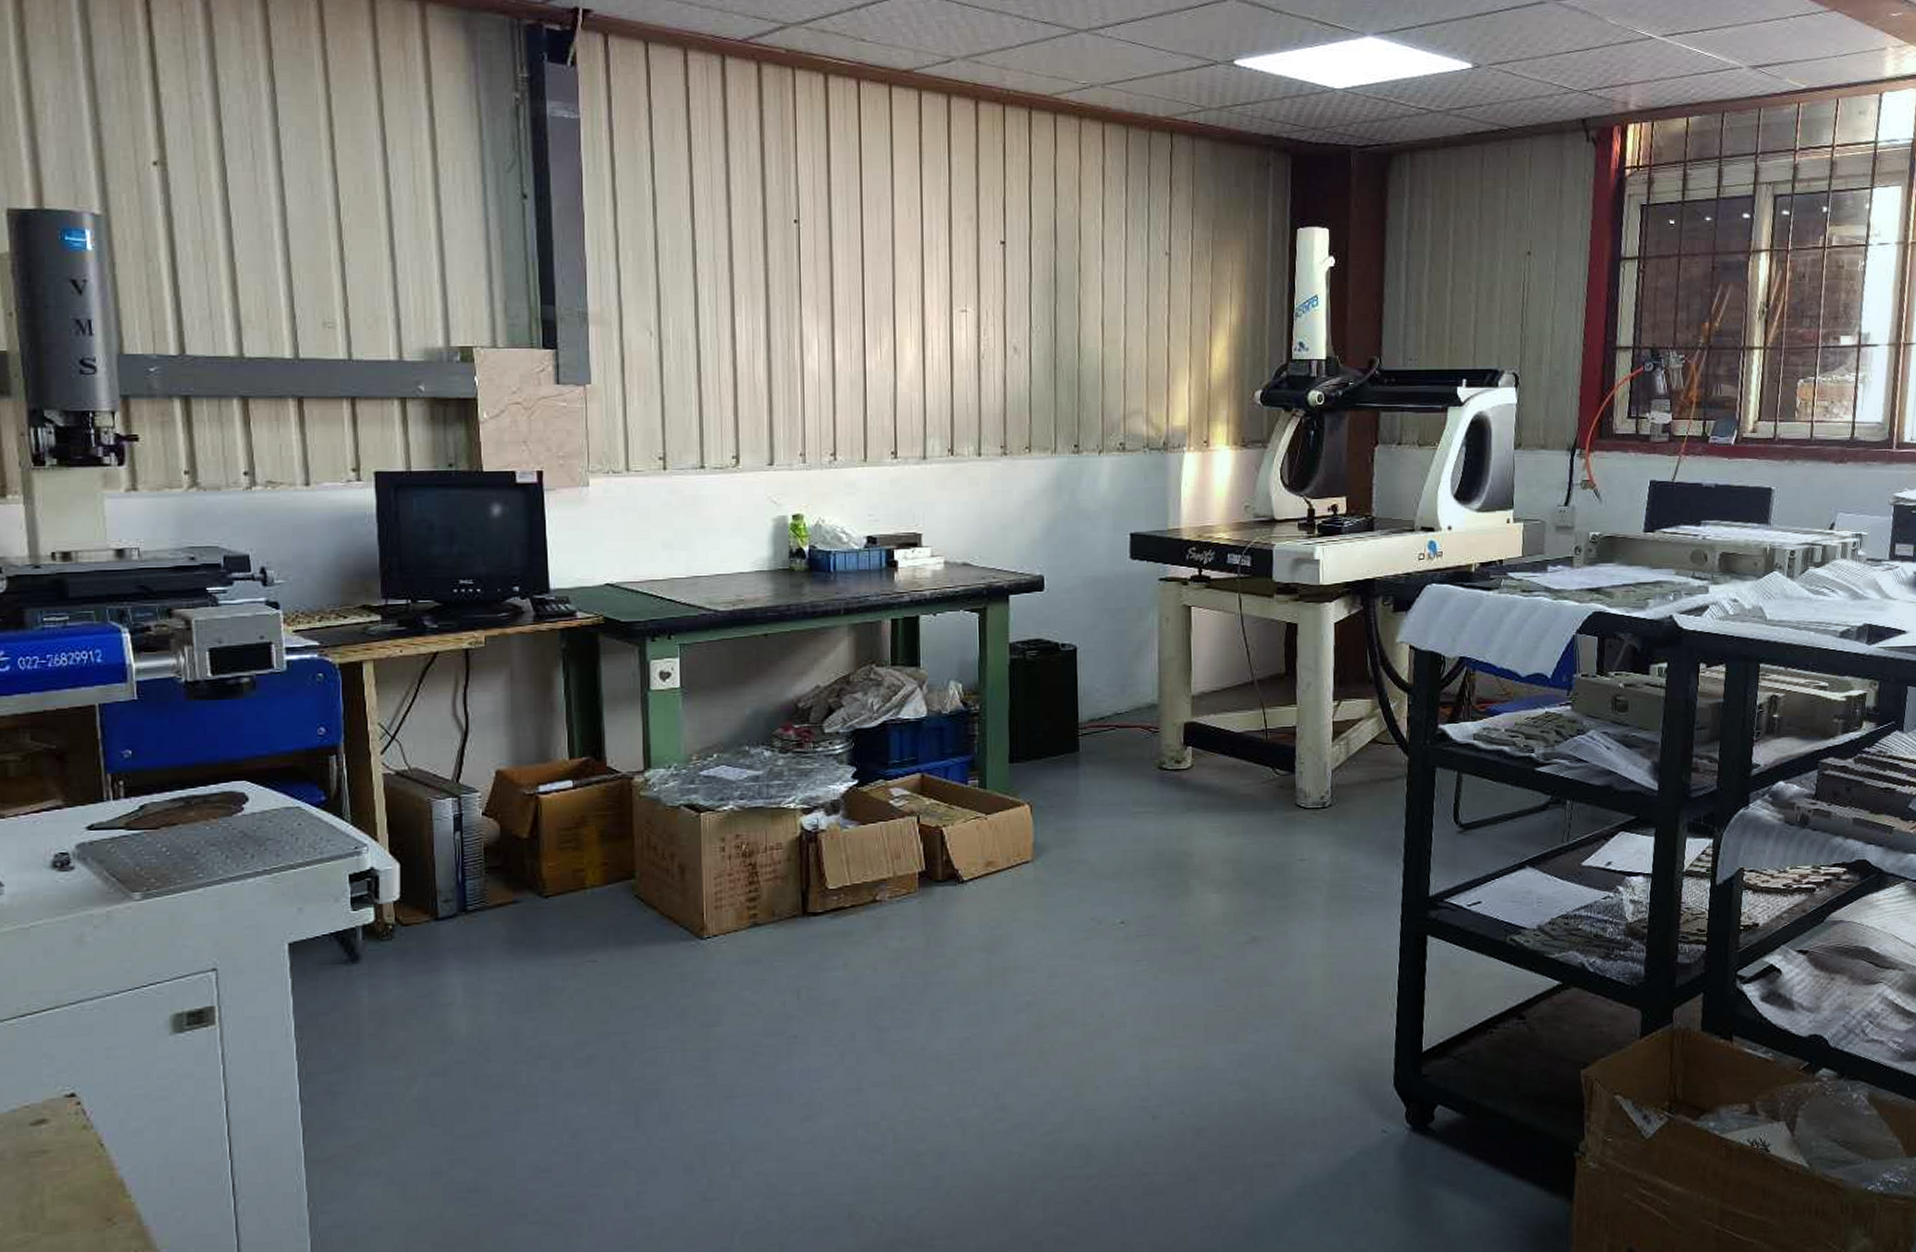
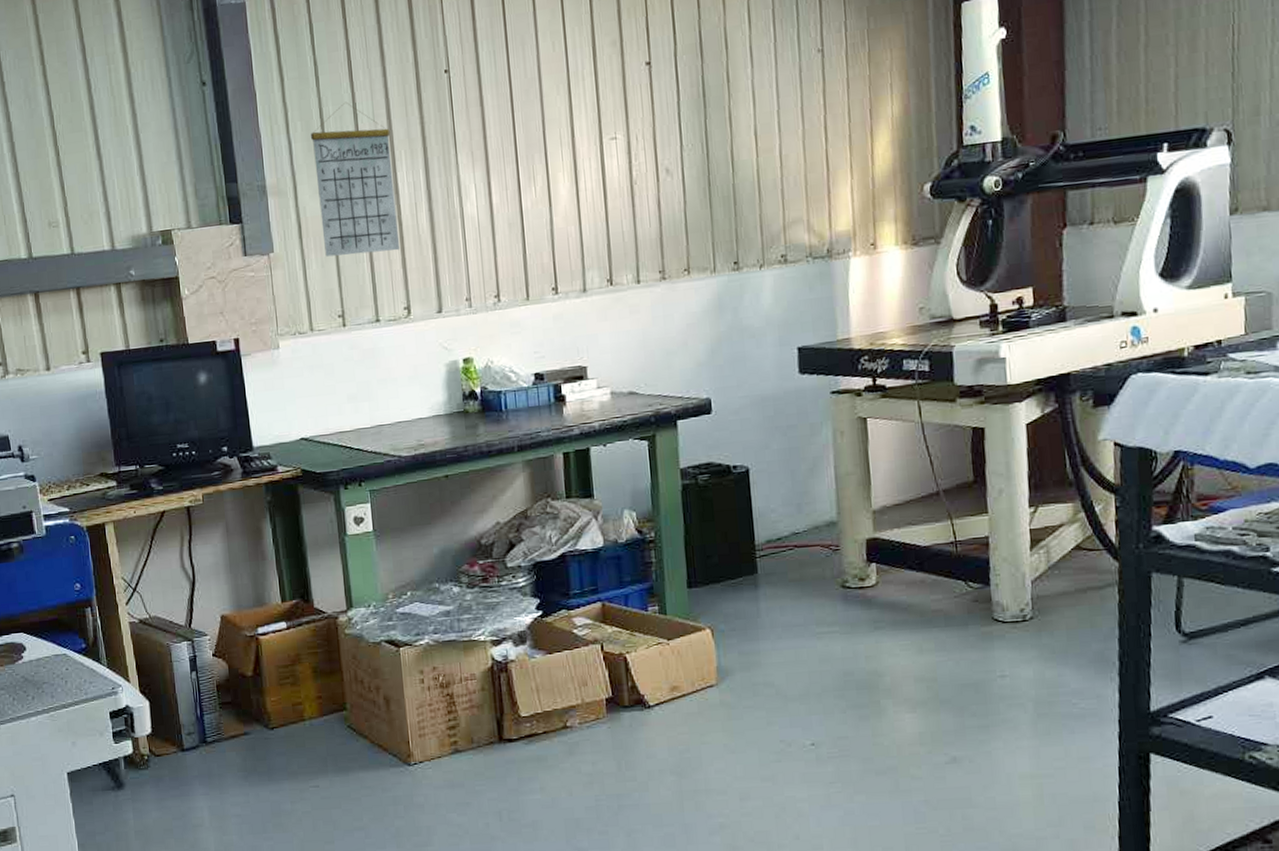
calendar: none [642,237,733,397] -> present [310,101,400,257]

